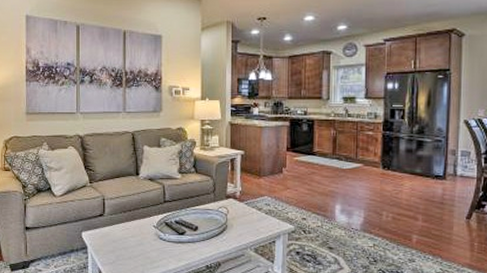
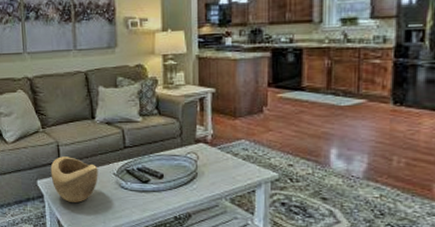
decorative bowl: none [95,210,140,253] -> present [50,156,98,203]

